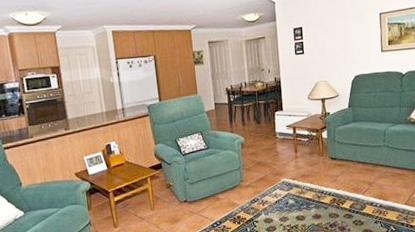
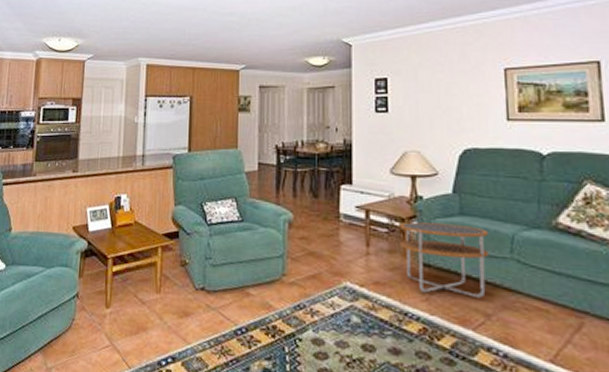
side table: none [315,128,371,177] -> present [399,222,490,298]

